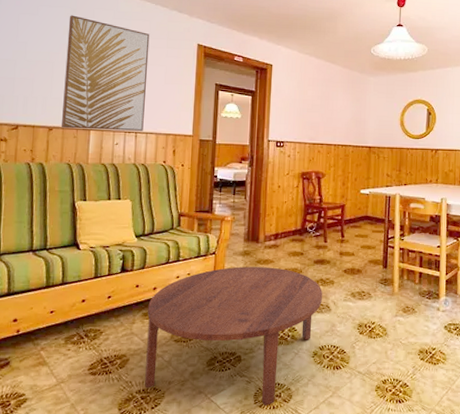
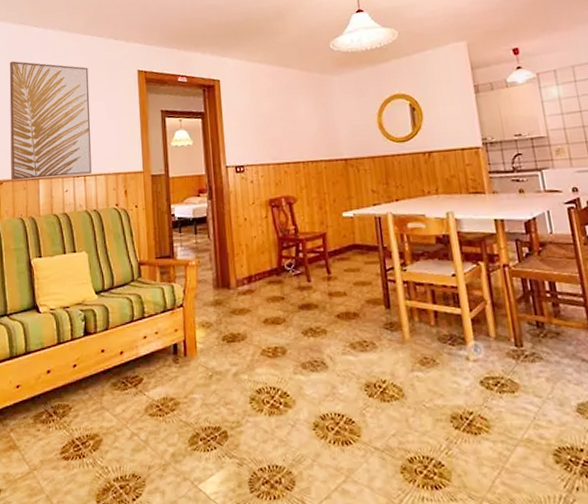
coffee table: present [145,266,322,406] -> none [116,317,315,495]

